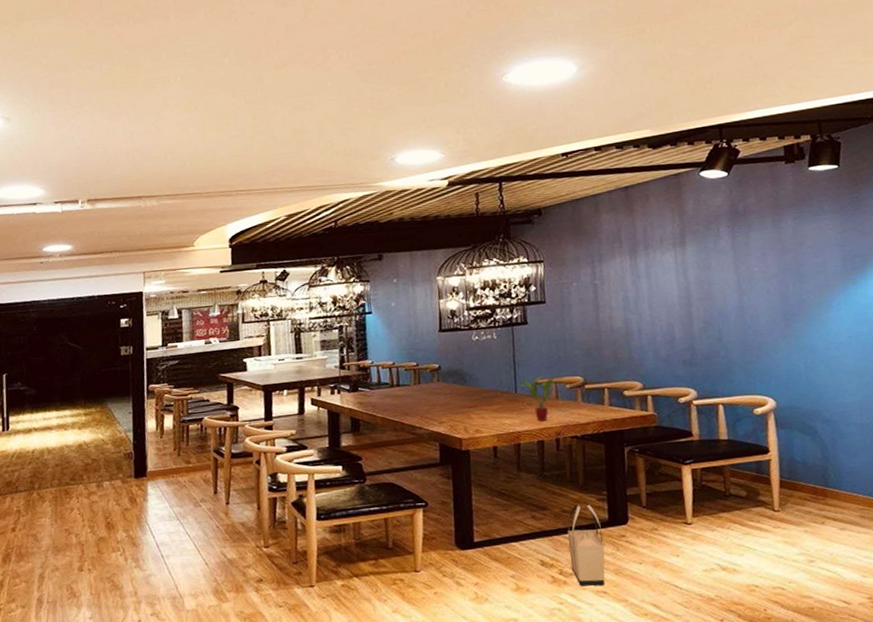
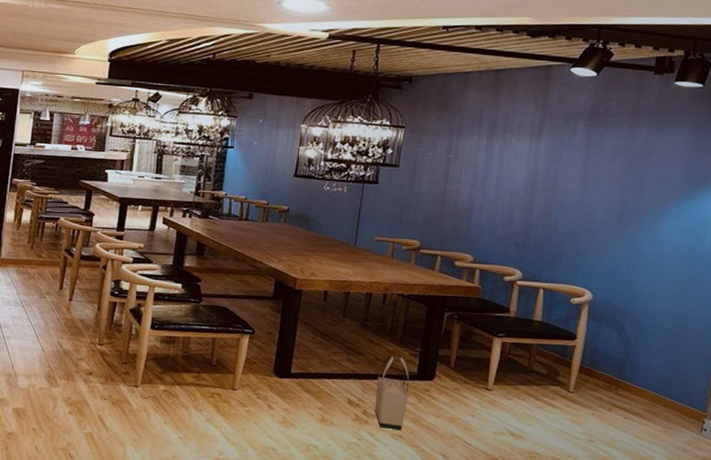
potted plant: present [518,375,564,422] -> none [358,233,402,276]

